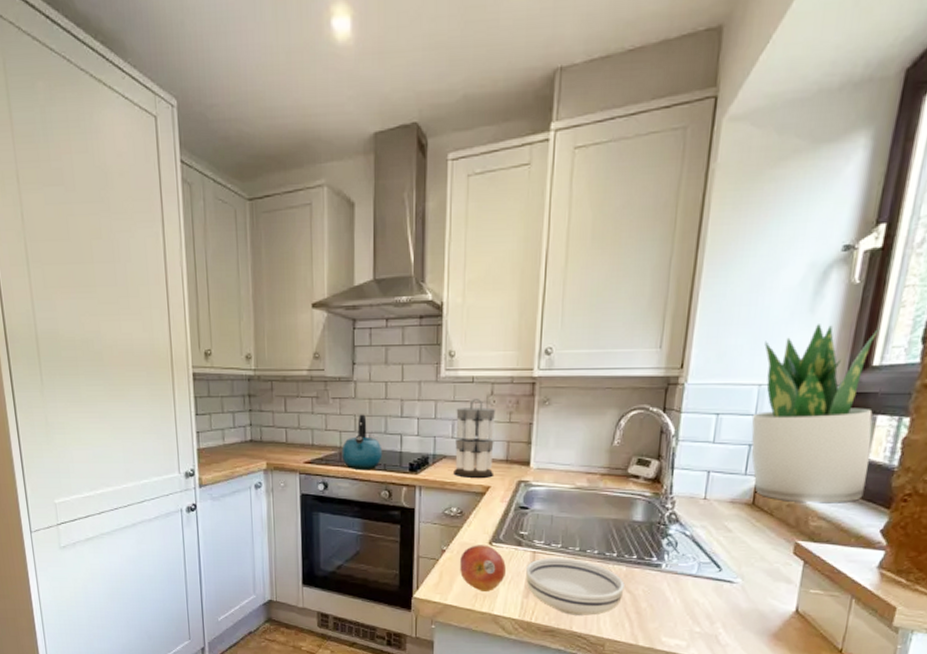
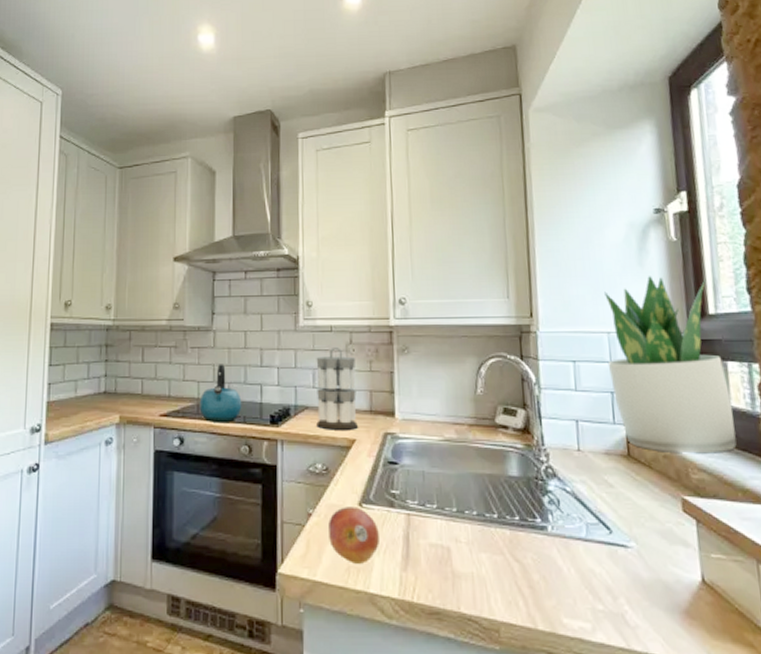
bowl: present [526,558,625,616] -> none [401,521,512,592]

